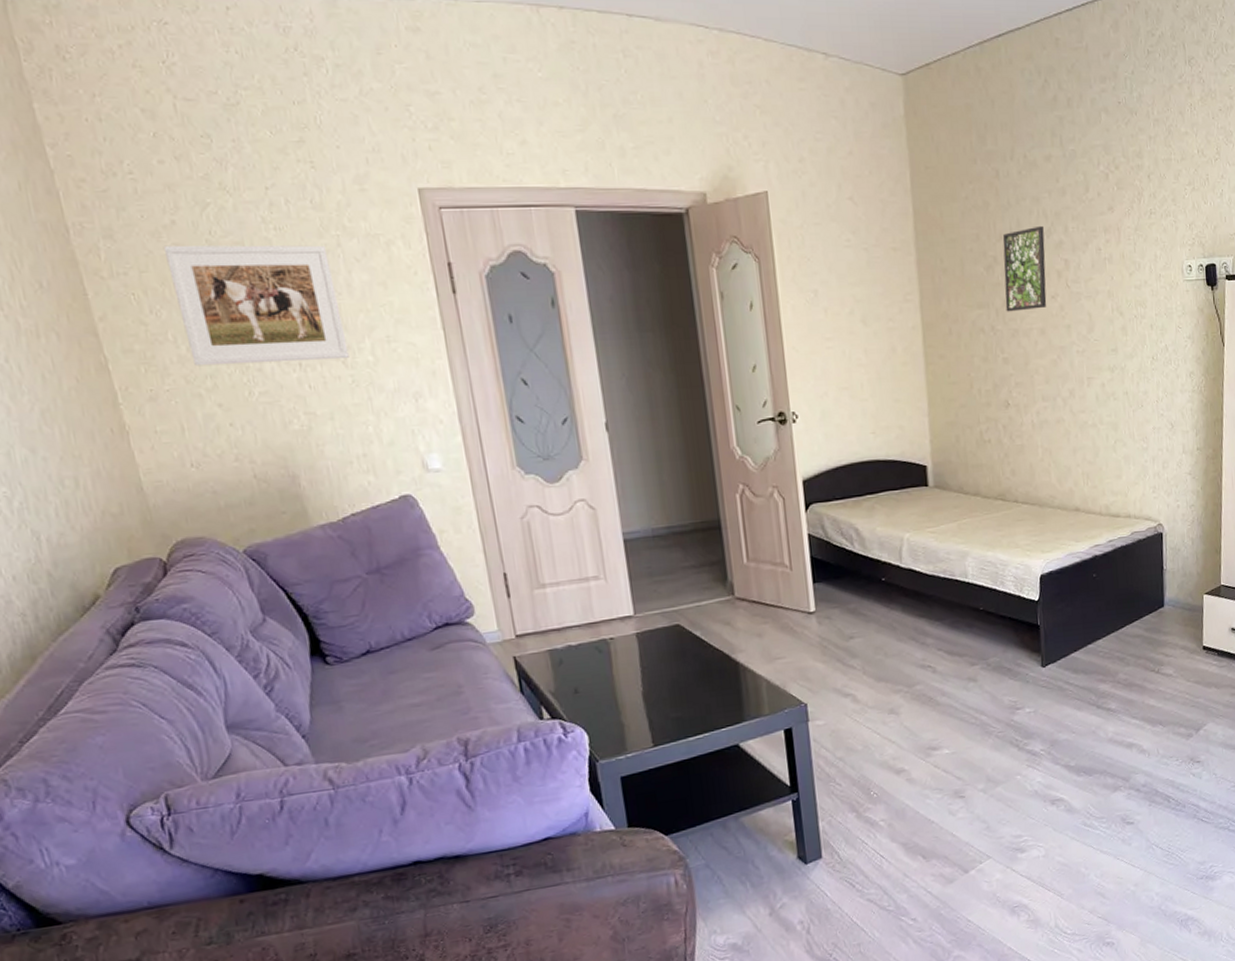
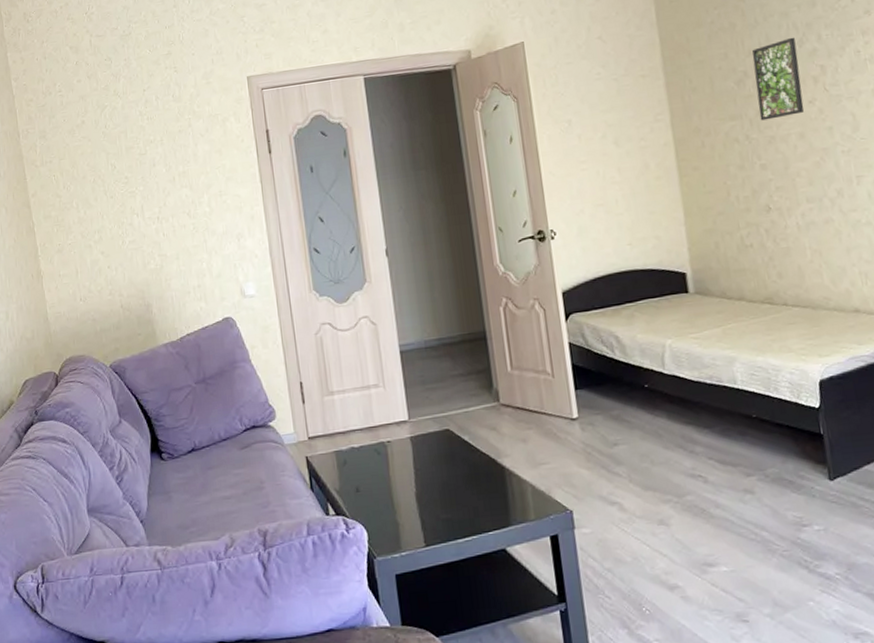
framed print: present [163,245,349,367] -> none [75,127,192,225]

